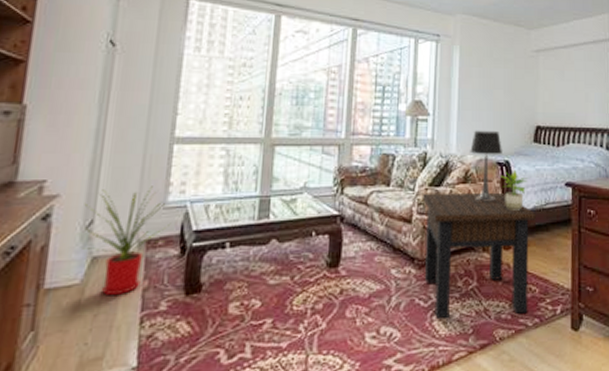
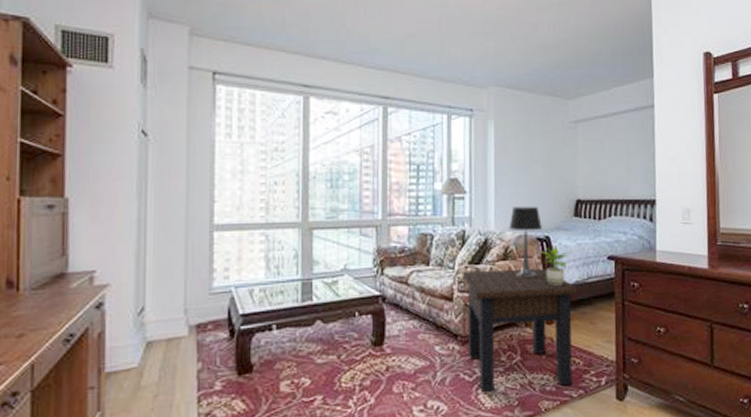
house plant: present [82,186,171,296] -> none [134,273,218,378]

